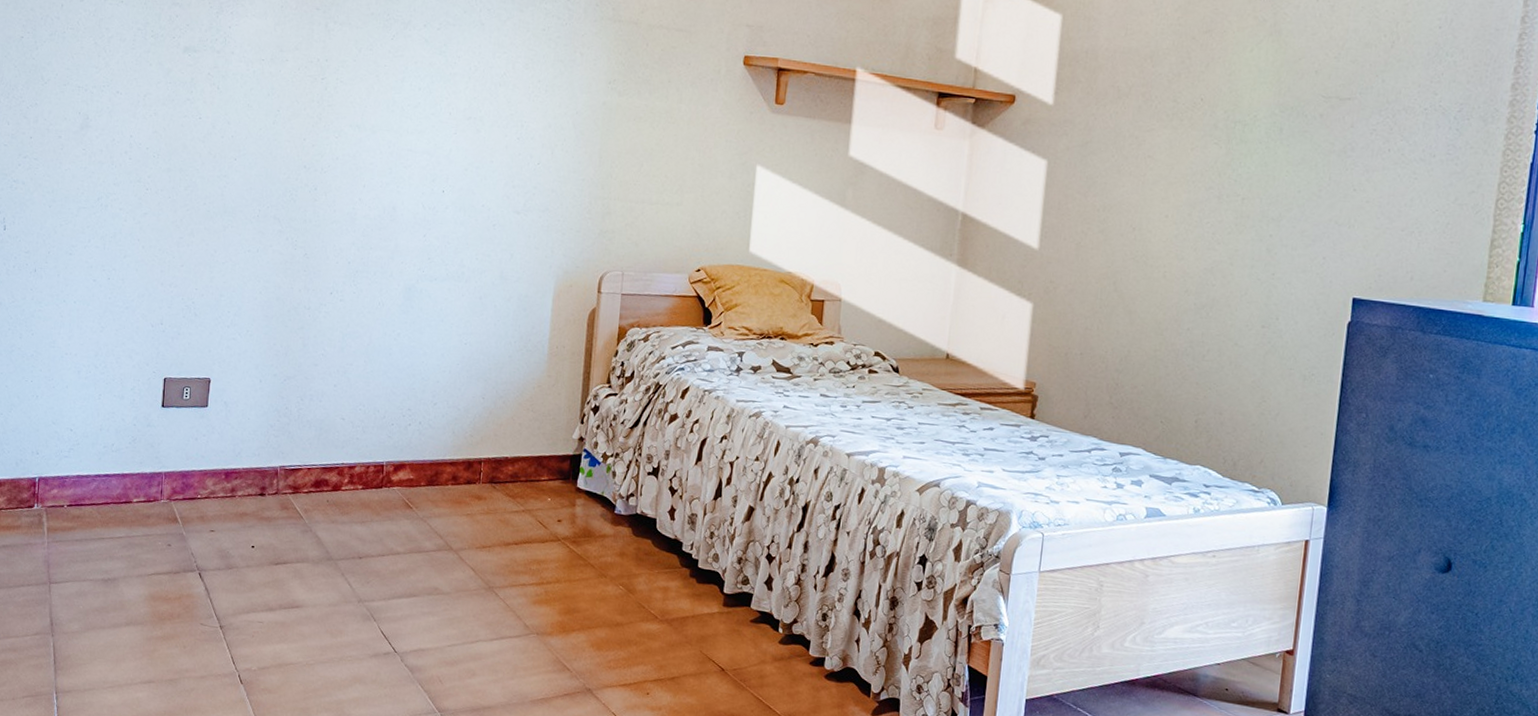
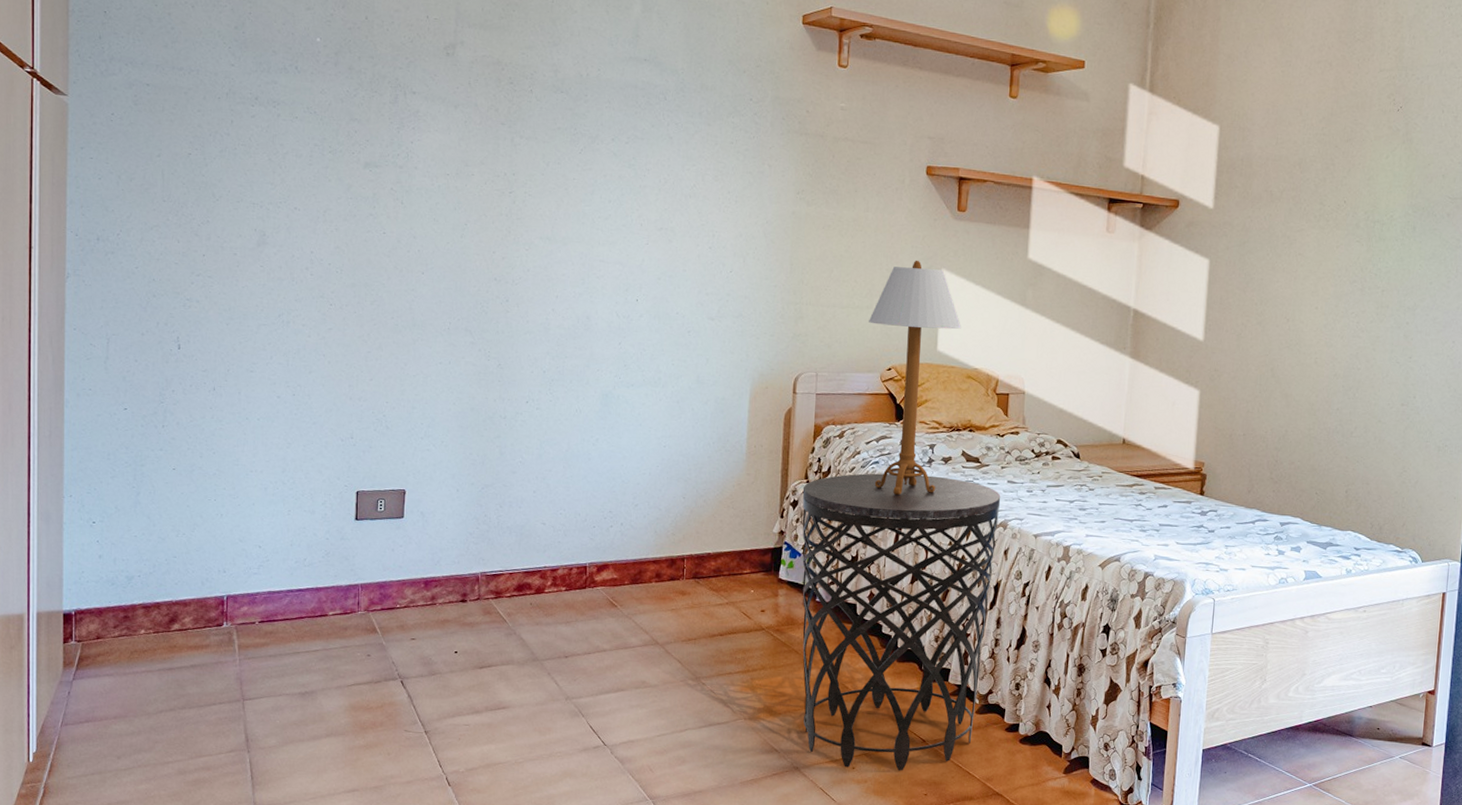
side table: none [597,380,813,701] -> present [802,473,1001,771]
table lamp: none [678,155,776,405] -> present [869,260,961,496]

